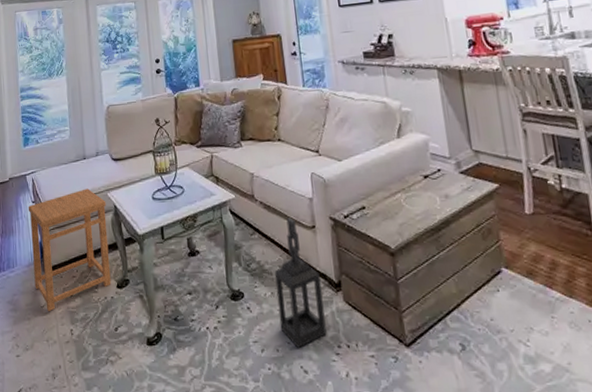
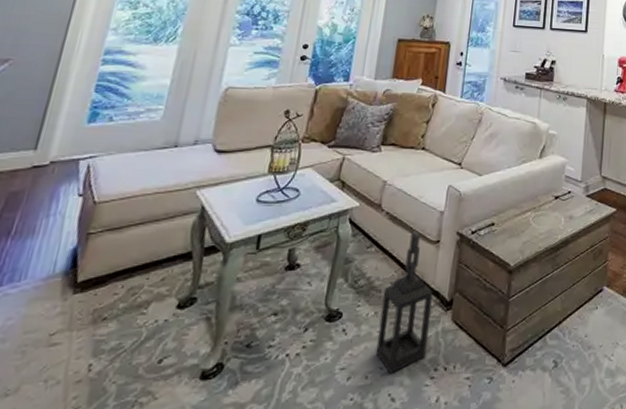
side table: present [28,188,111,312] -> none [47,183,192,342]

